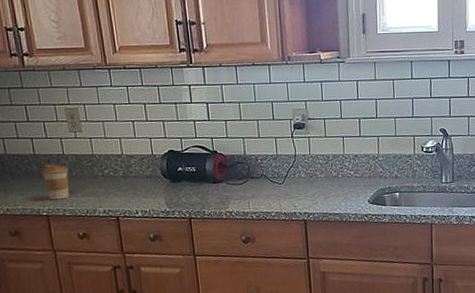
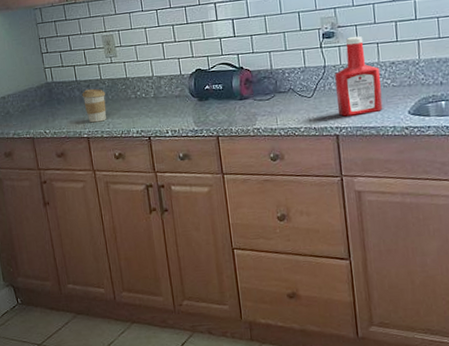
ketchup bottle: none [304,129,347,203] -> present [335,36,383,117]

